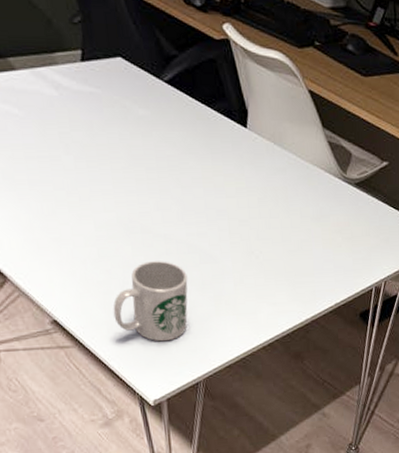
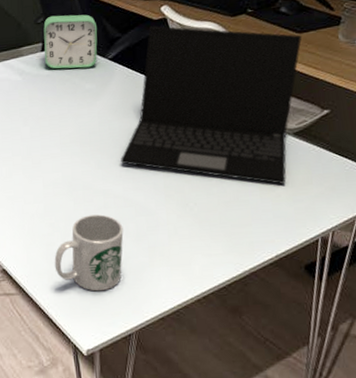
alarm clock: none [81,15,151,89] -> present [43,14,98,69]
laptop: none [182,47,367,235] -> present [121,26,302,184]

